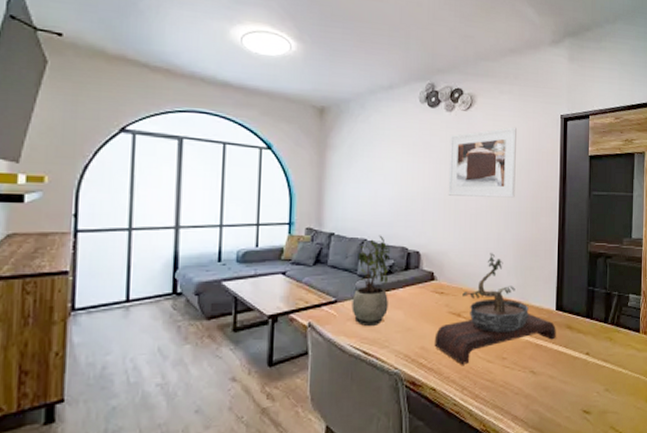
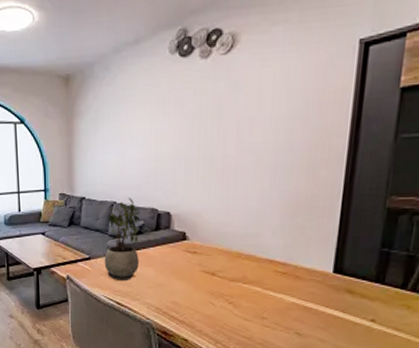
bonsai tree: present [434,253,556,365] -> none [186,212,332,321]
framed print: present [448,127,517,198] -> none [202,64,293,153]

